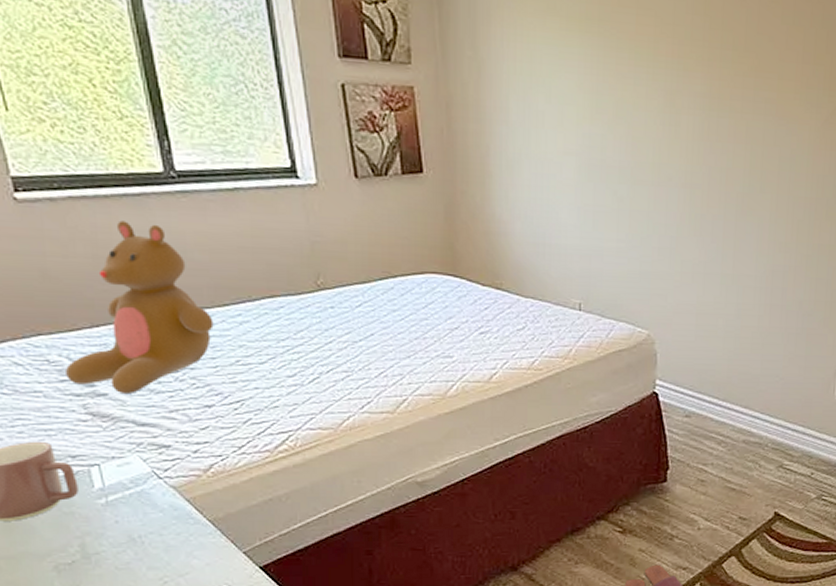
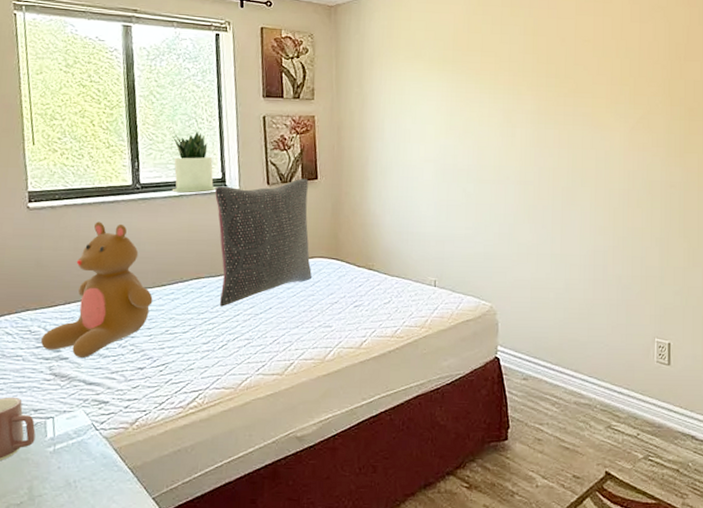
planter: none [213,101,286,187] -> present [172,131,217,194]
pillow: none [284,171,423,332] -> present [215,179,312,307]

